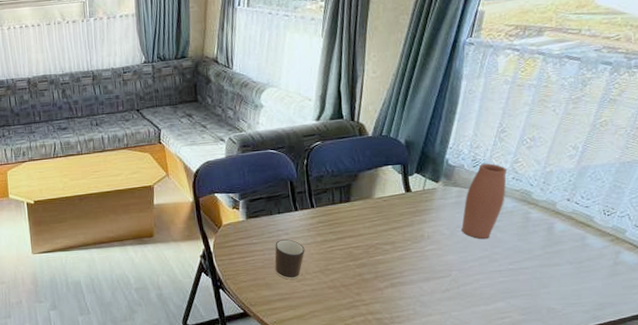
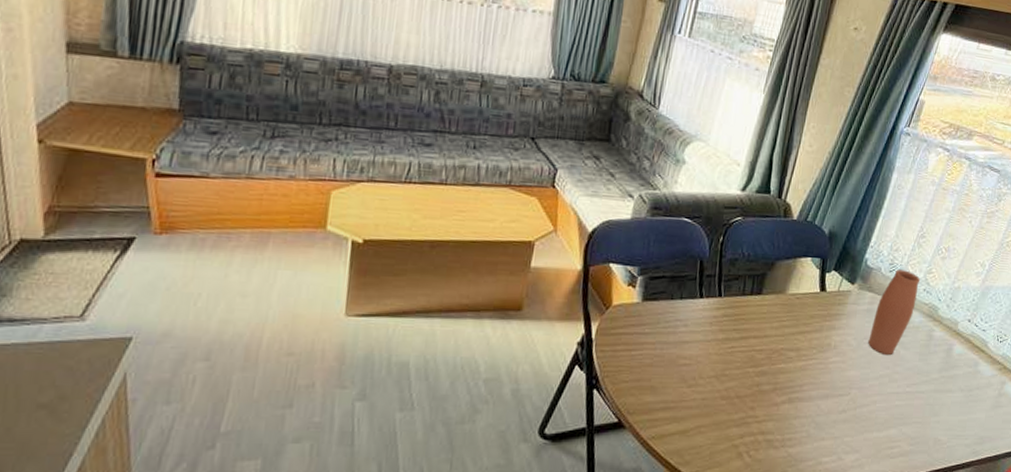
mug: present [274,239,305,280] -> none [664,332,703,384]

